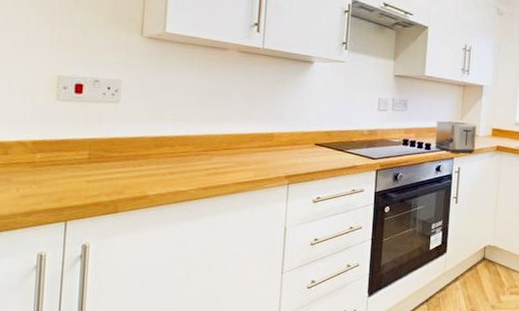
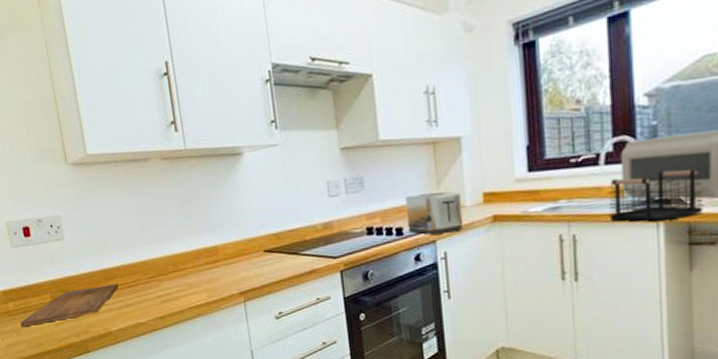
cutting board: none [44,151,167,180] -> present [20,283,119,327]

